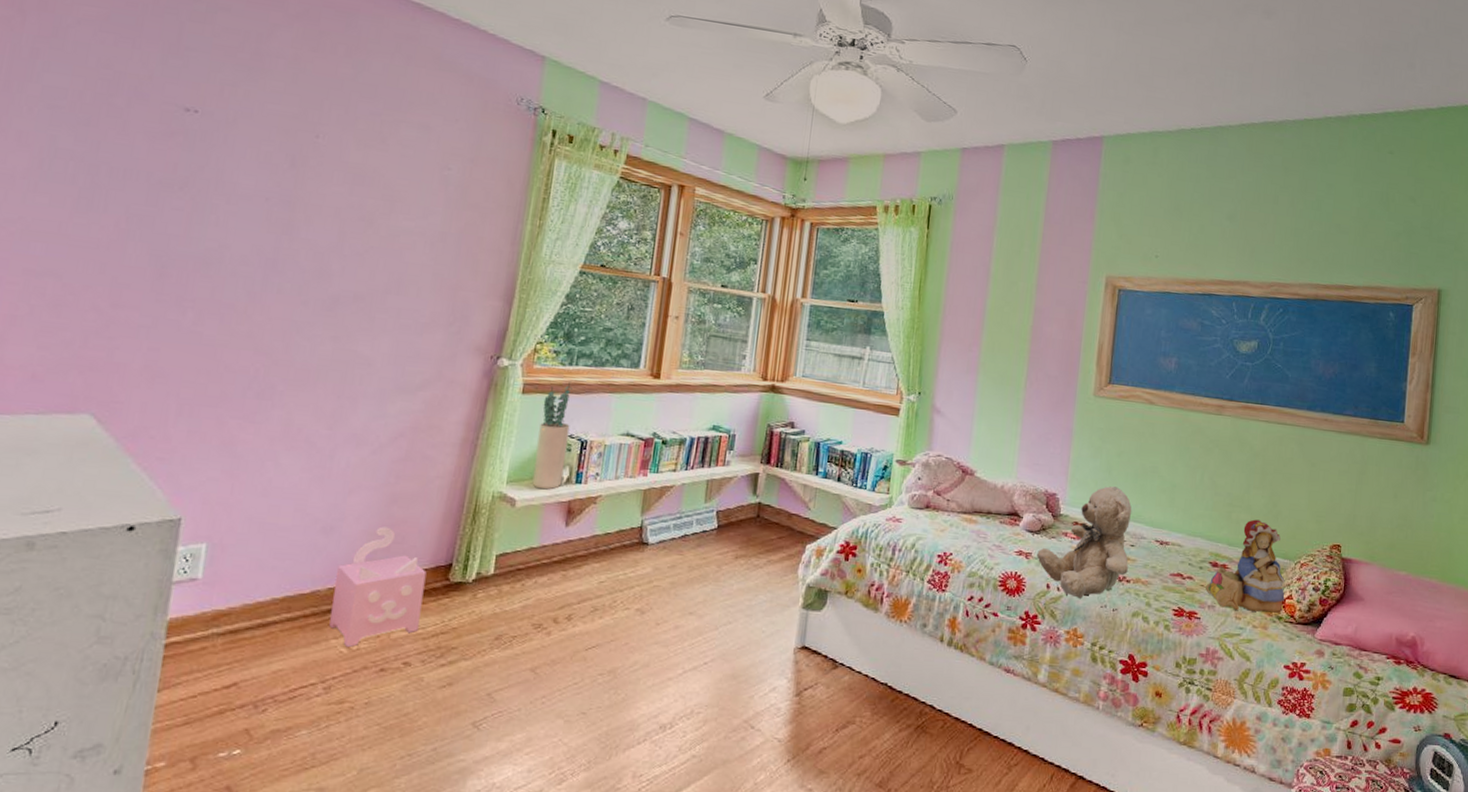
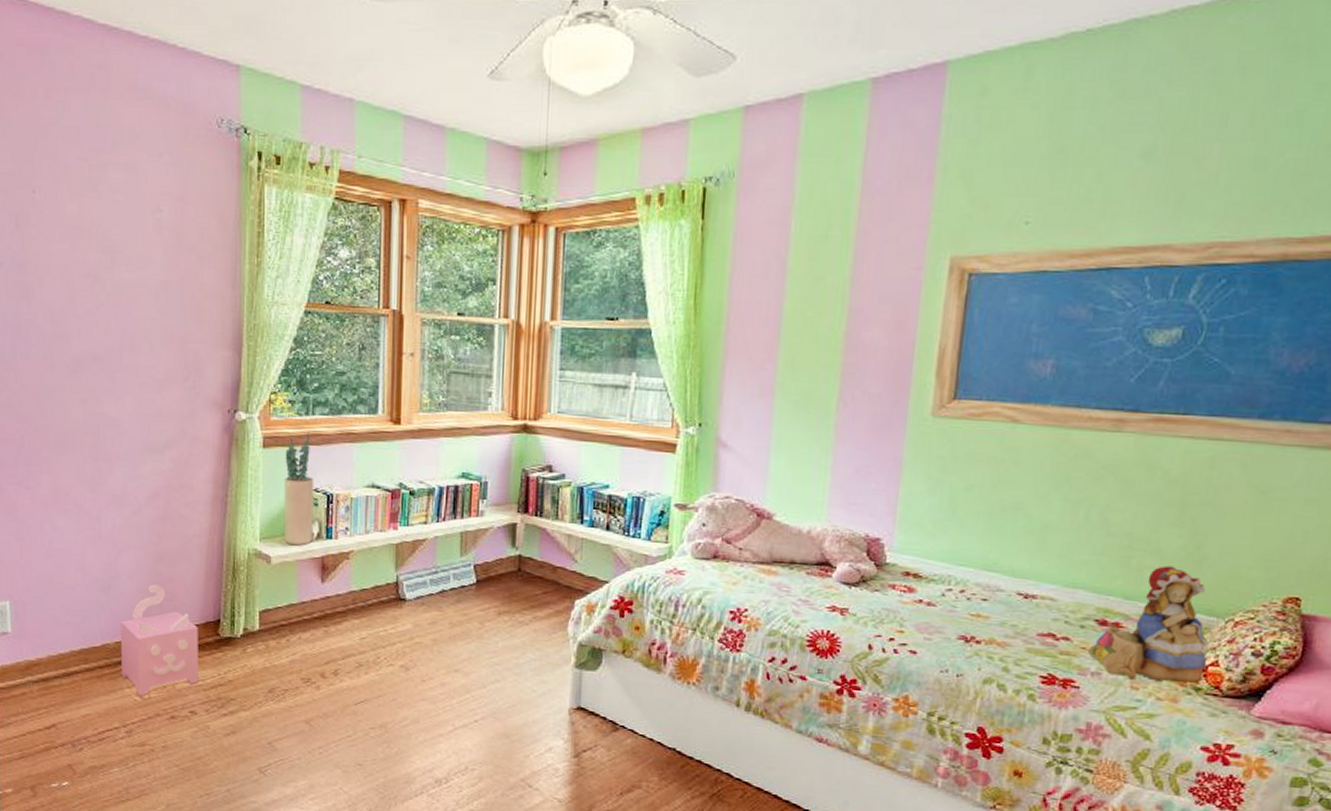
teddy bear: present [1037,486,1132,600] -> none [855,528,985,663]

